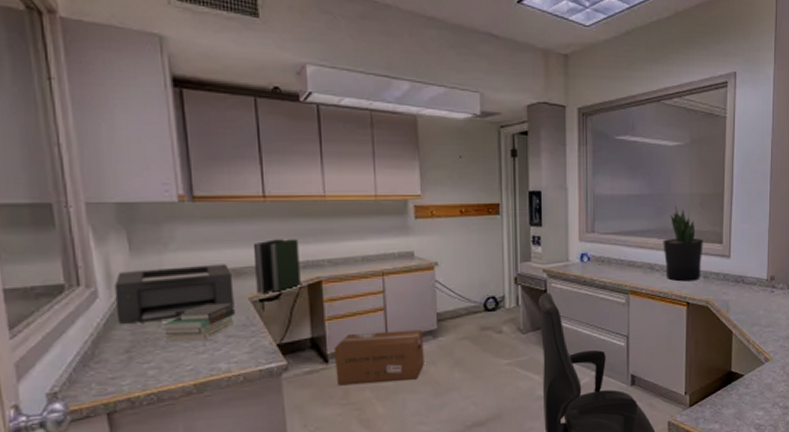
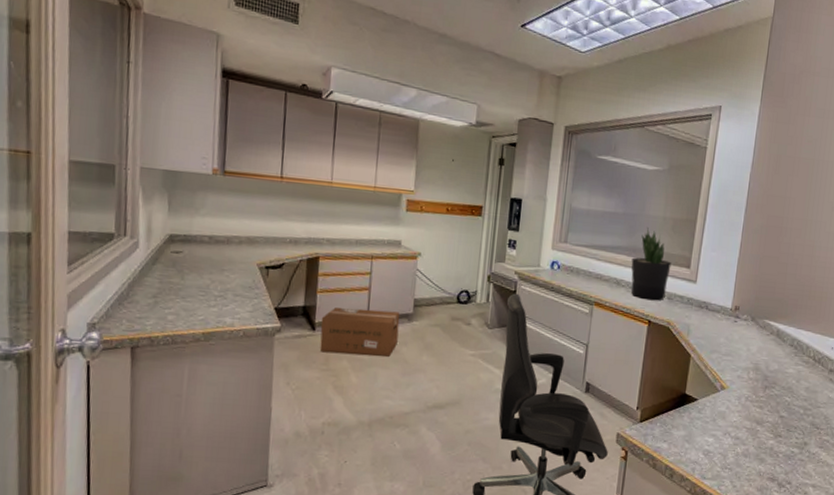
printer: present [114,264,235,325] -> none [151,228,247,274]
books: present [162,303,235,343] -> none [184,264,245,296]
binder: present [253,239,301,294] -> none [264,215,305,264]

